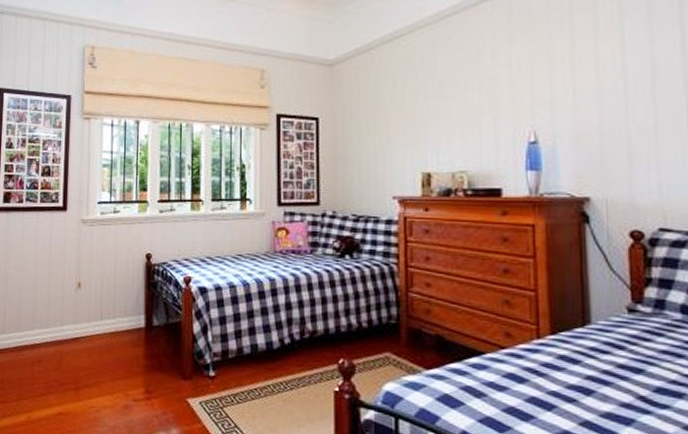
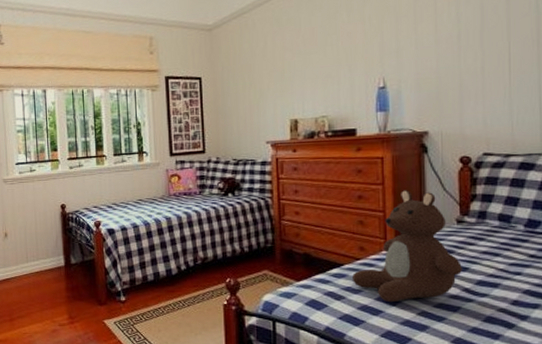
teddy bear: none [496,266,636,407] -> present [352,190,462,303]

